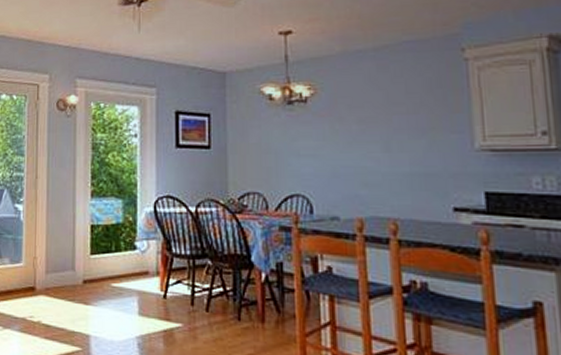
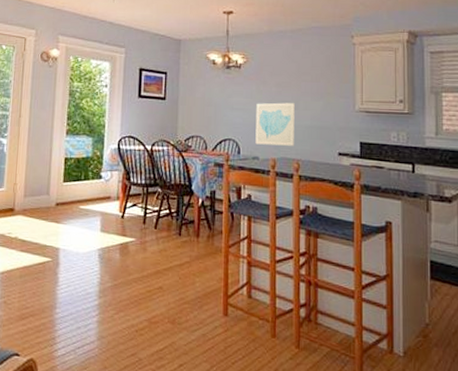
wall art: none [331,144,388,201] -> present [255,102,295,146]

